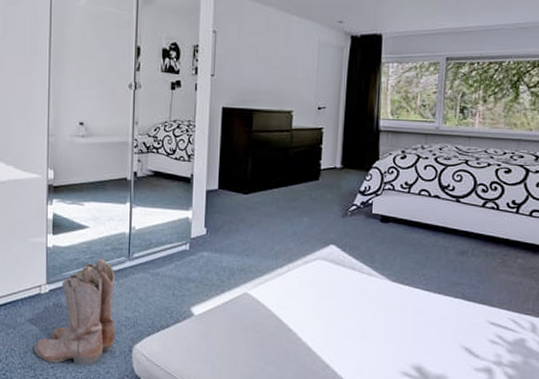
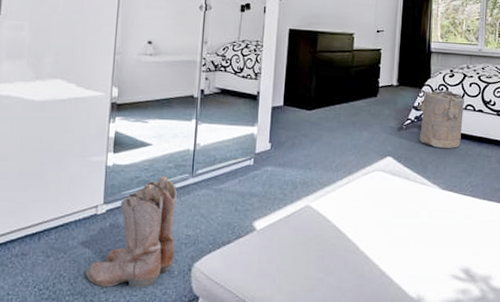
laundry hamper: none [360,173,419,238] -> present [414,90,465,149]

